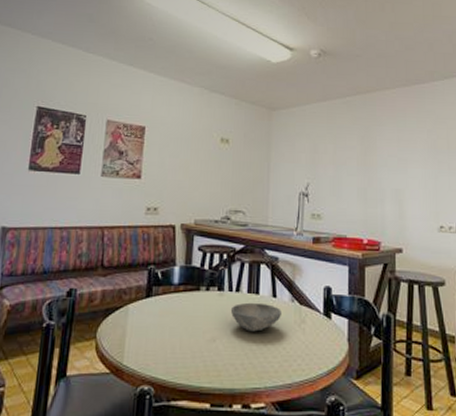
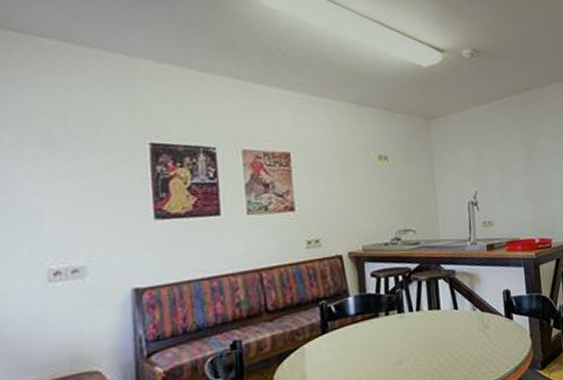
bowl: present [230,302,281,332] -> none [413,317,465,347]

